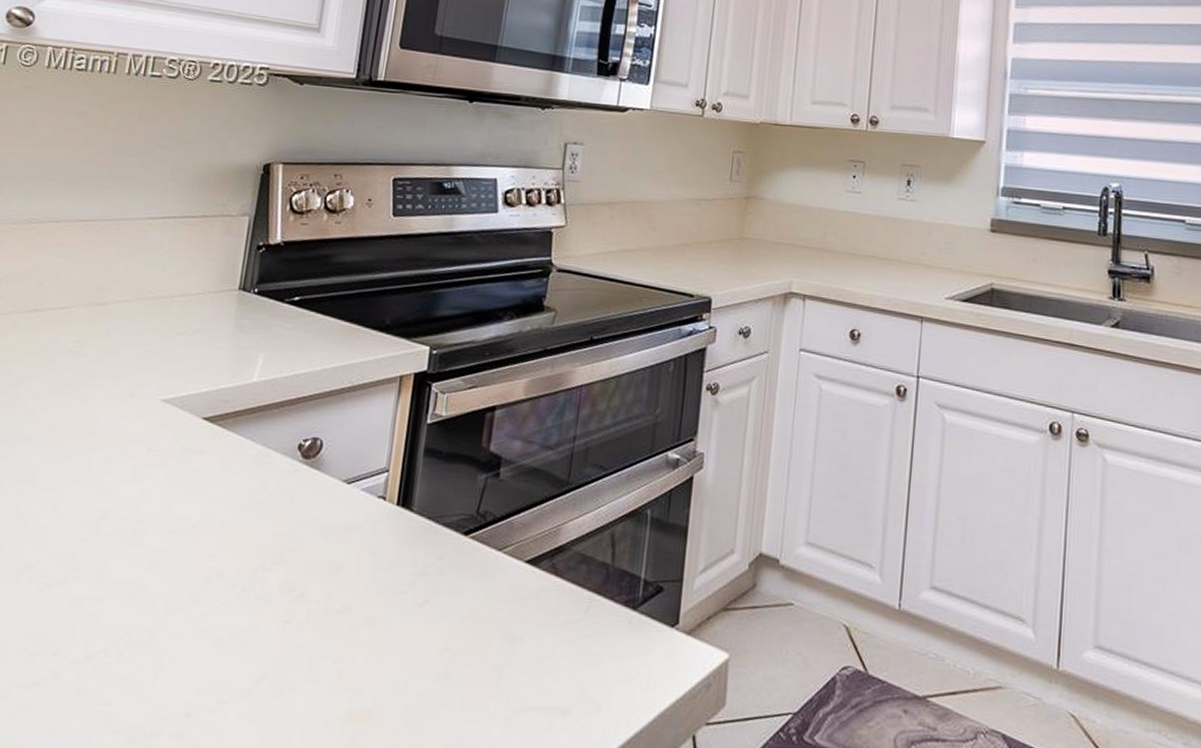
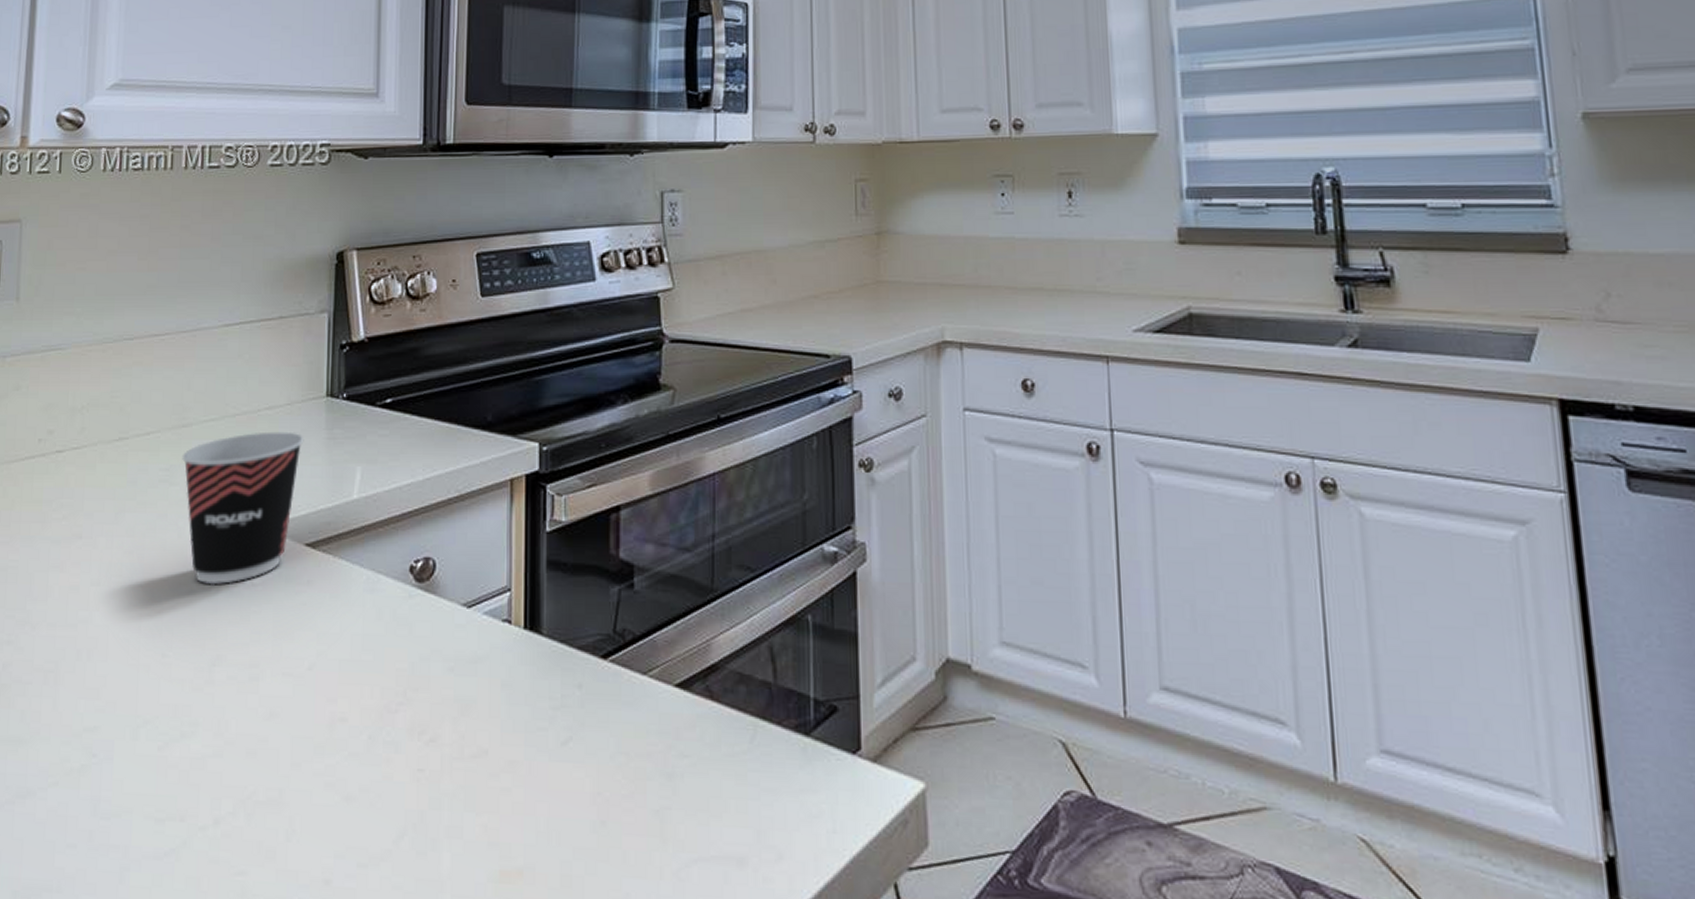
cup: none [91,316,213,448] -> present [182,431,304,585]

